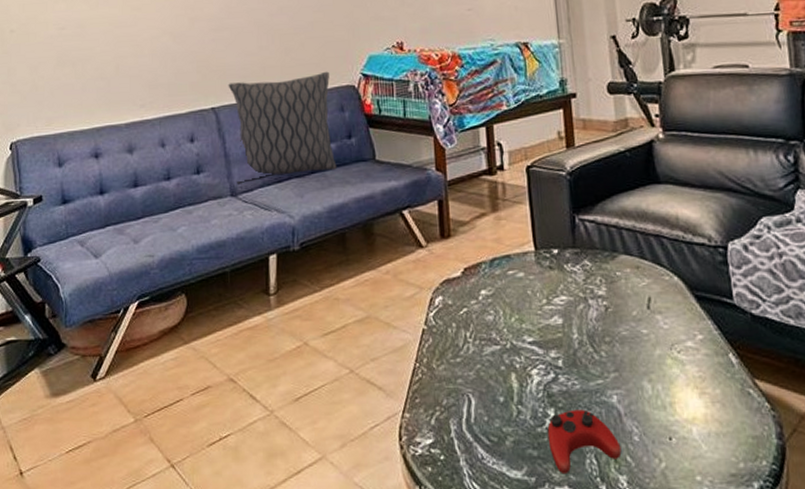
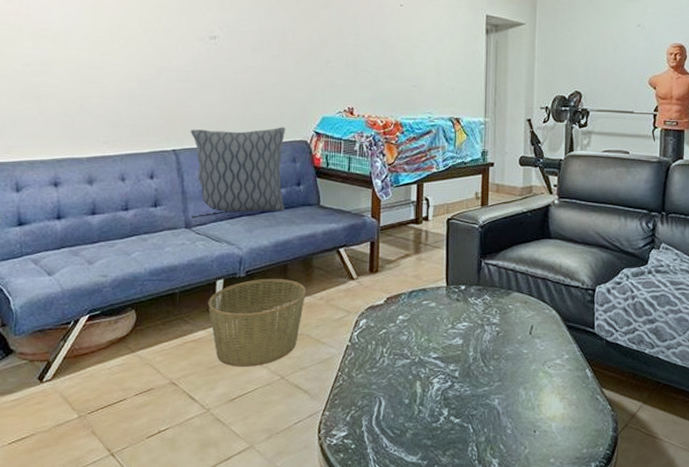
basket: none [261,250,370,359] -> present [208,278,307,367]
game controller: present [547,409,622,475] -> none [440,410,497,459]

